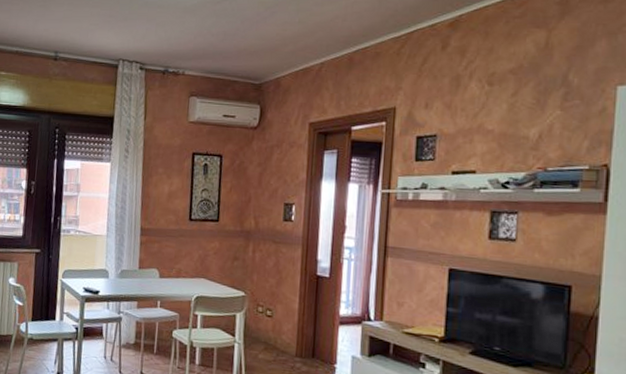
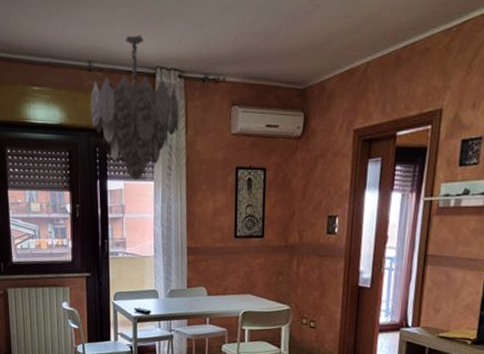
chandelier: none [53,31,140,161] -> present [90,34,180,180]

